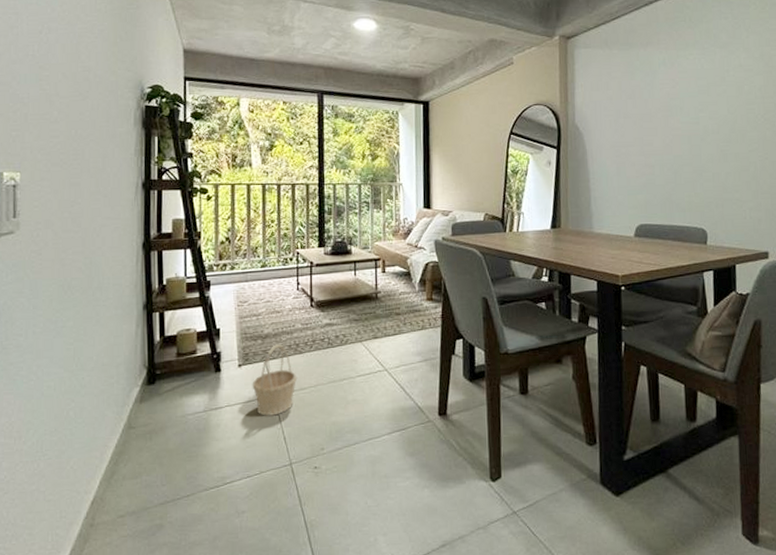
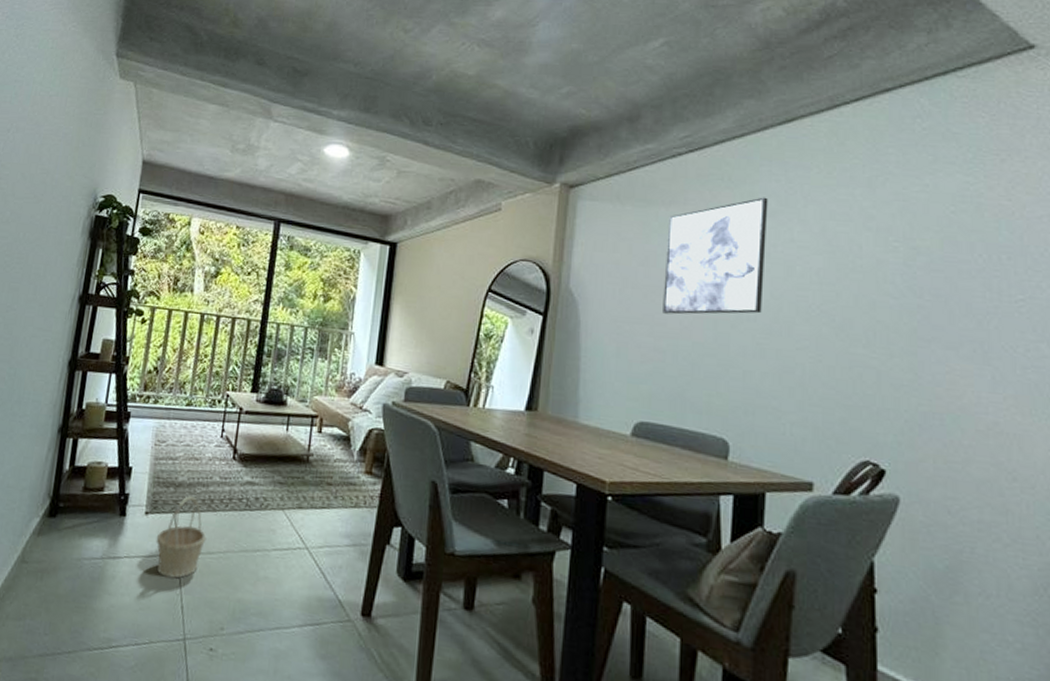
wall art: none [647,32,722,136] -> present [663,197,768,315]

